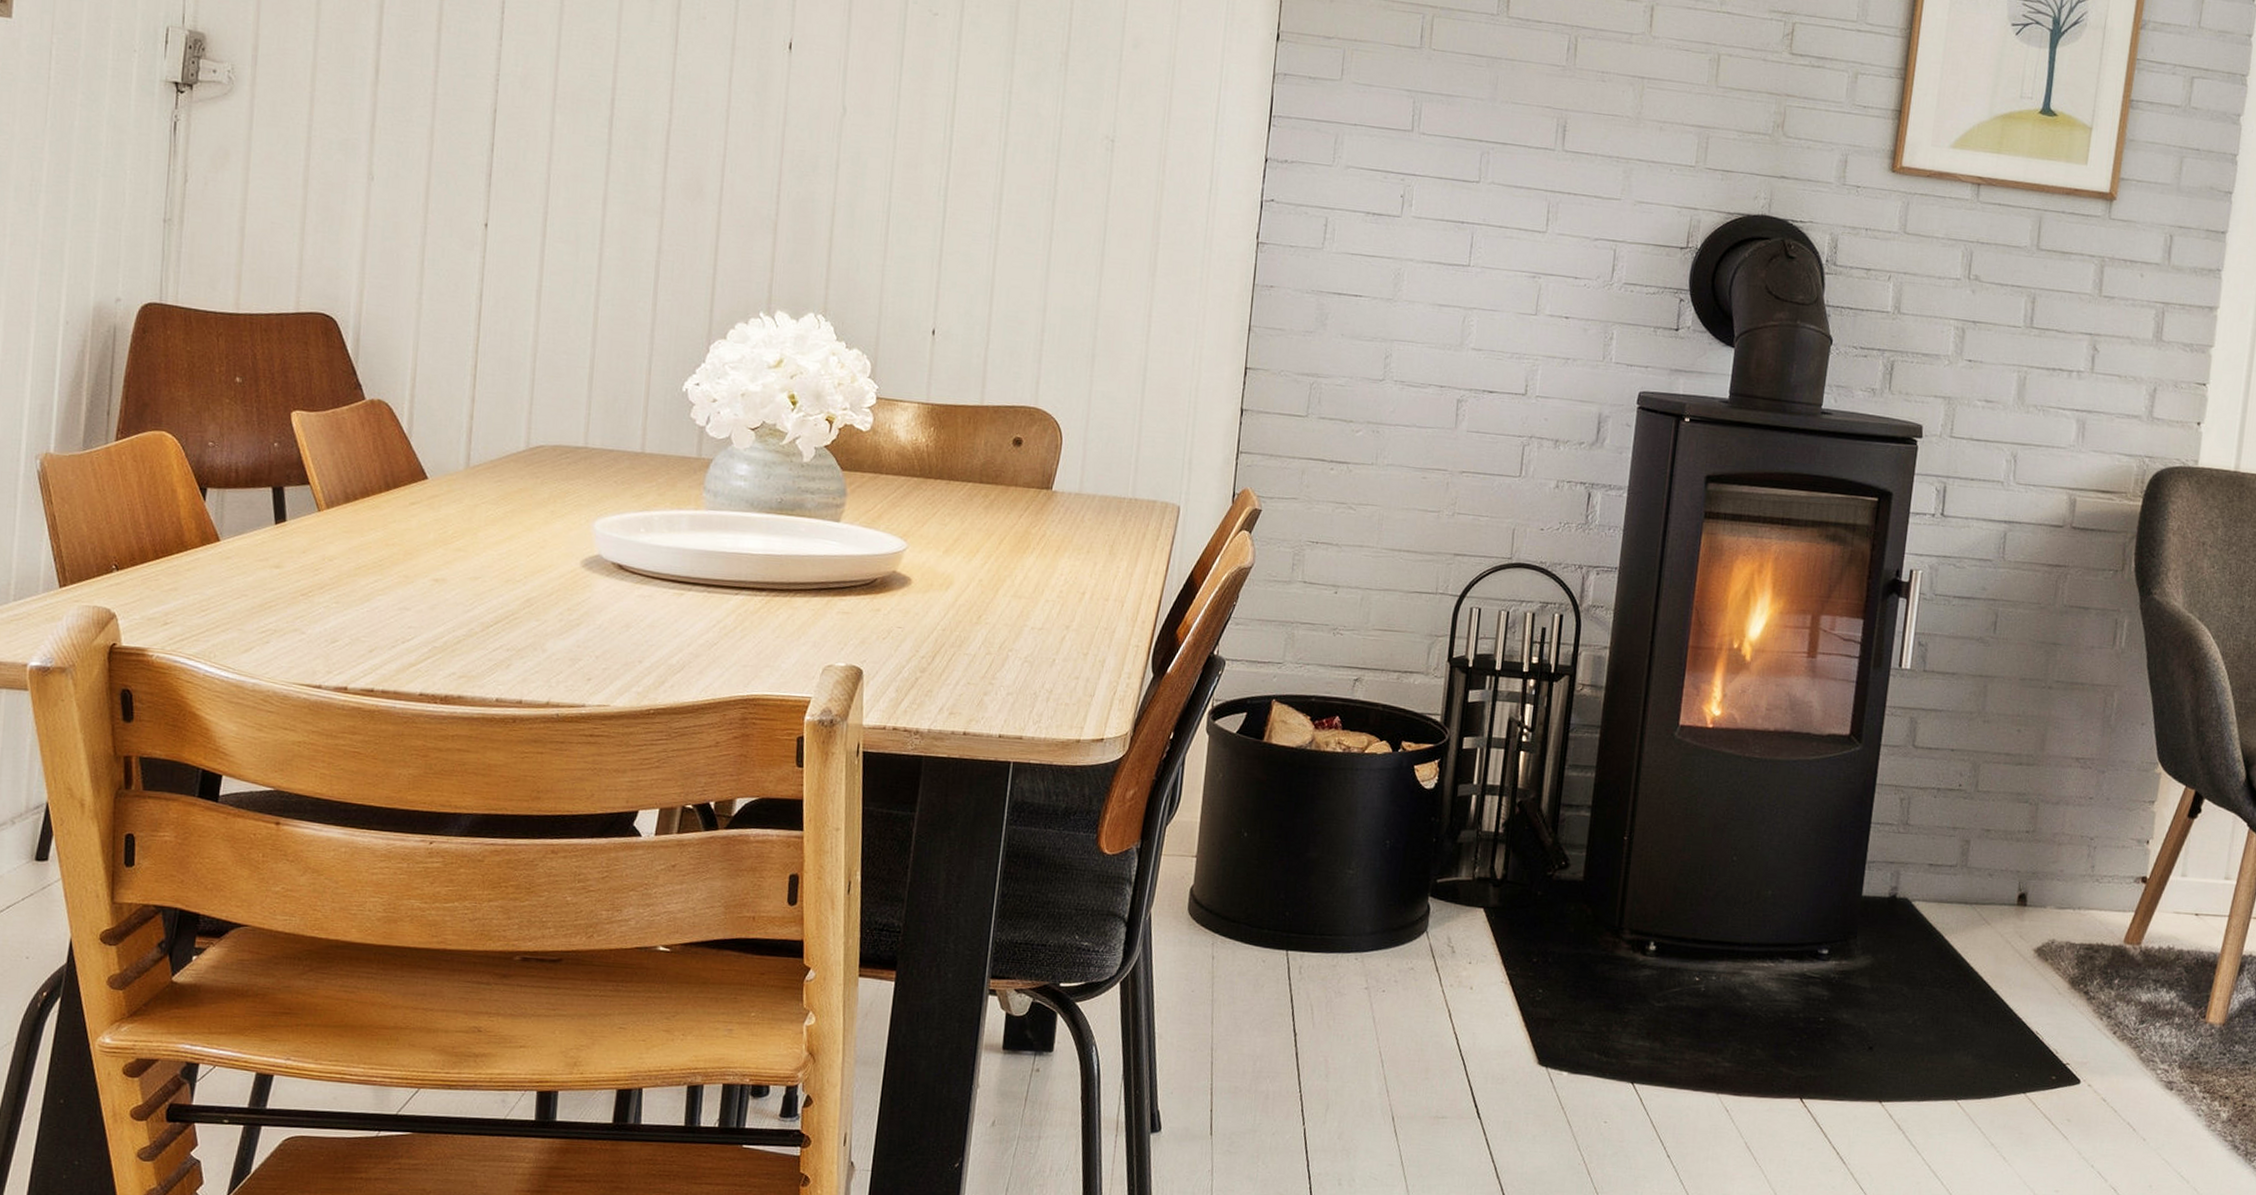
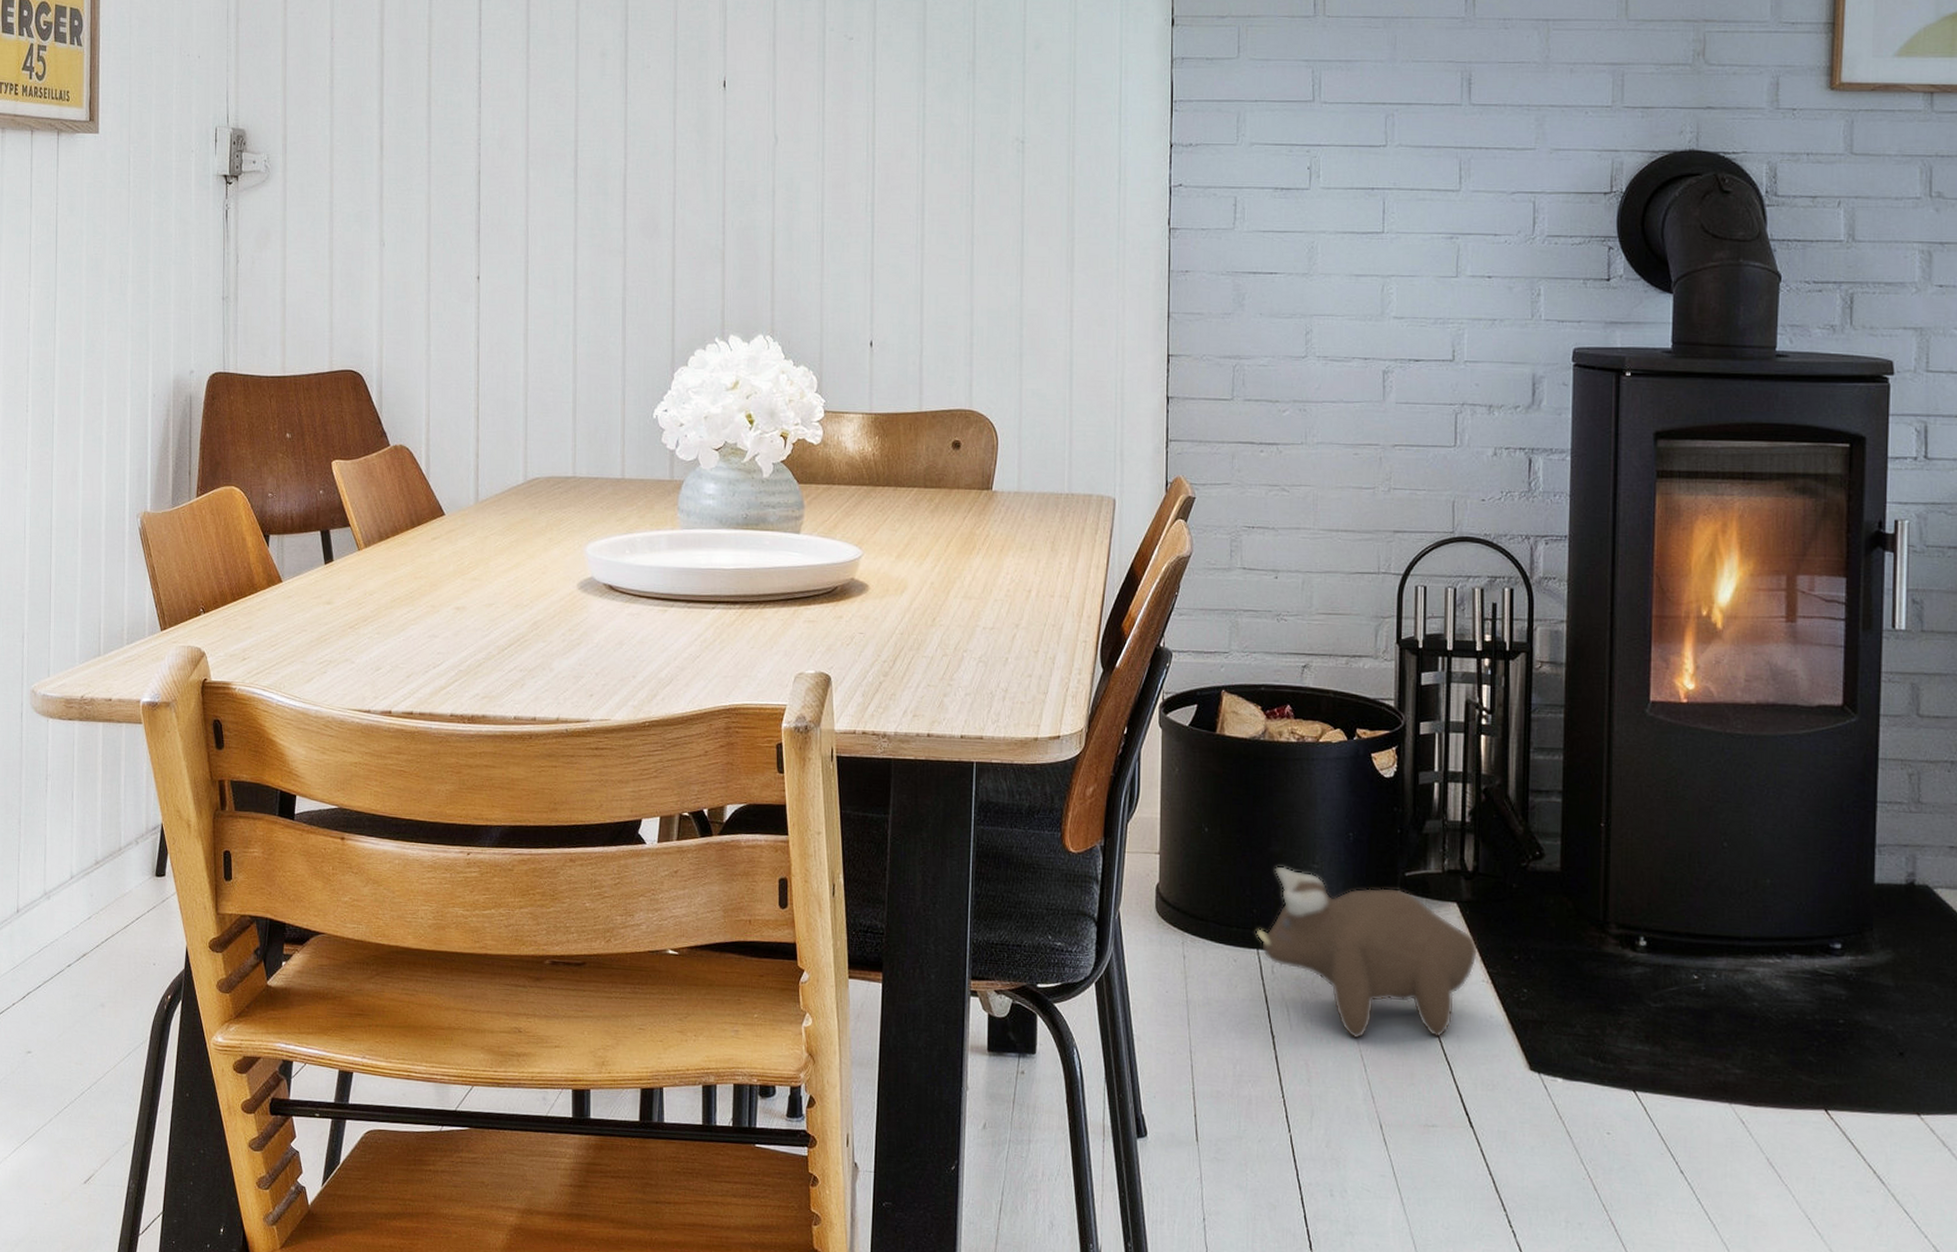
plush toy: none [1286,871,1500,1036] -> present [1255,866,1479,1039]

